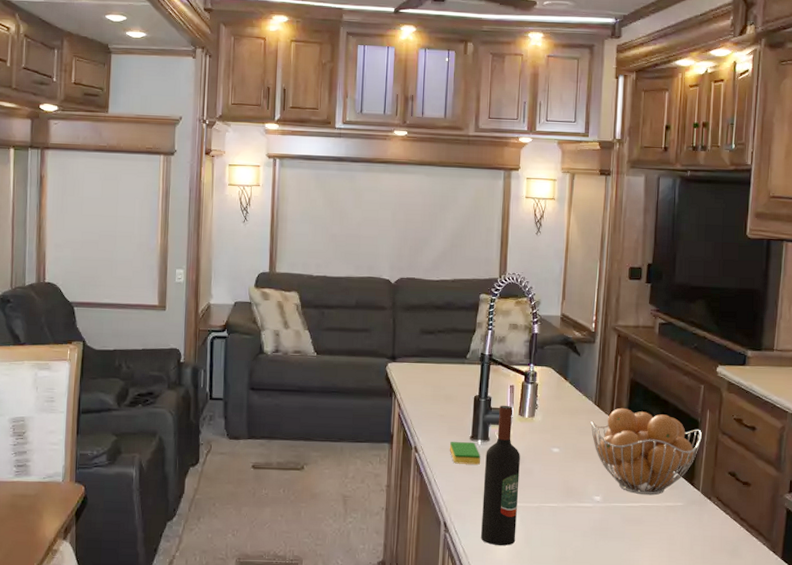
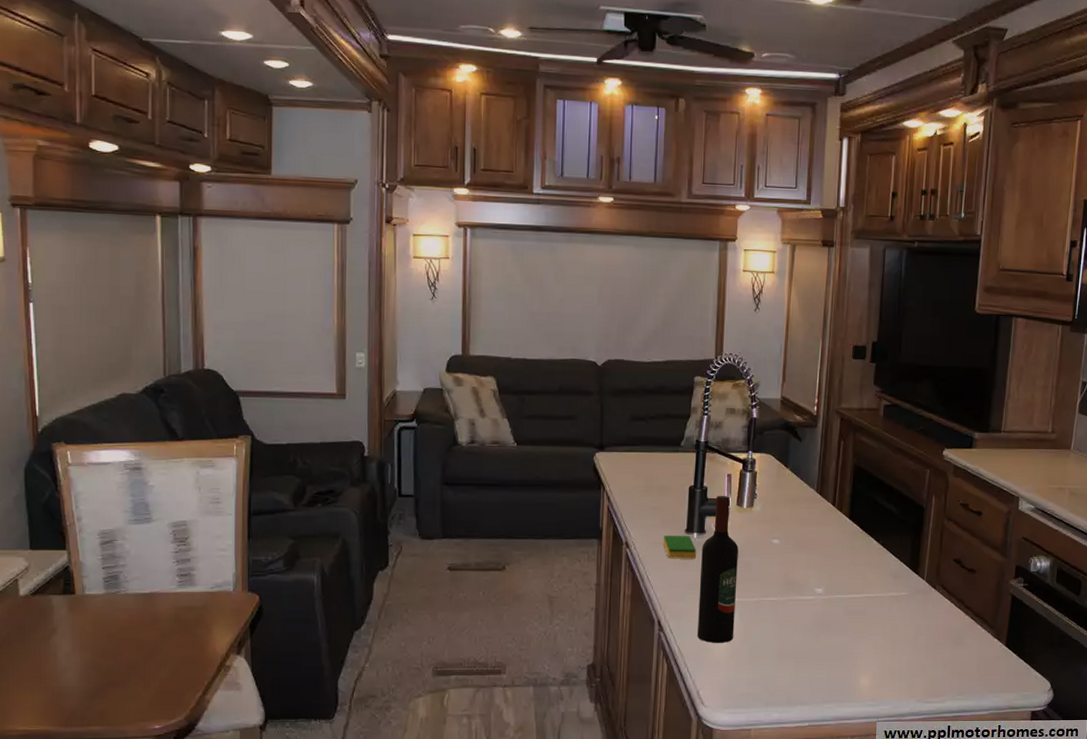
fruit basket: present [590,407,702,495] -> none [812,495,927,586]

